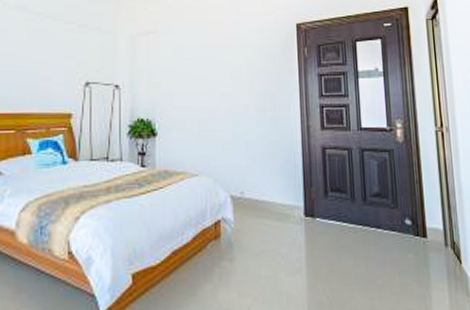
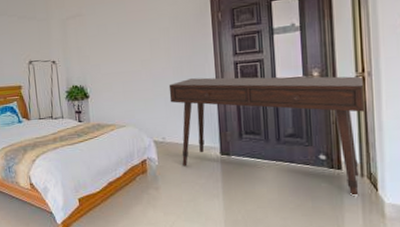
desk: none [250,120,446,271] -> present [168,76,365,197]

